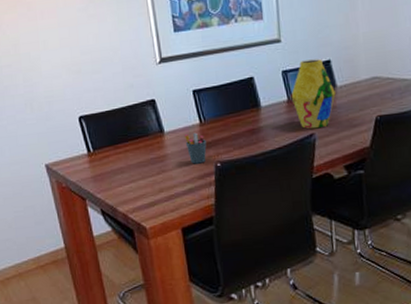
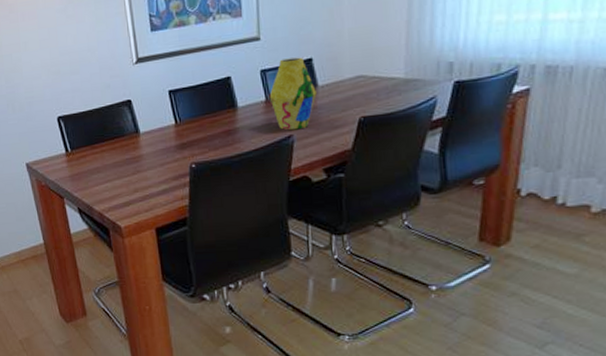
pen holder: present [184,132,207,164] -> none [160,133,182,165]

